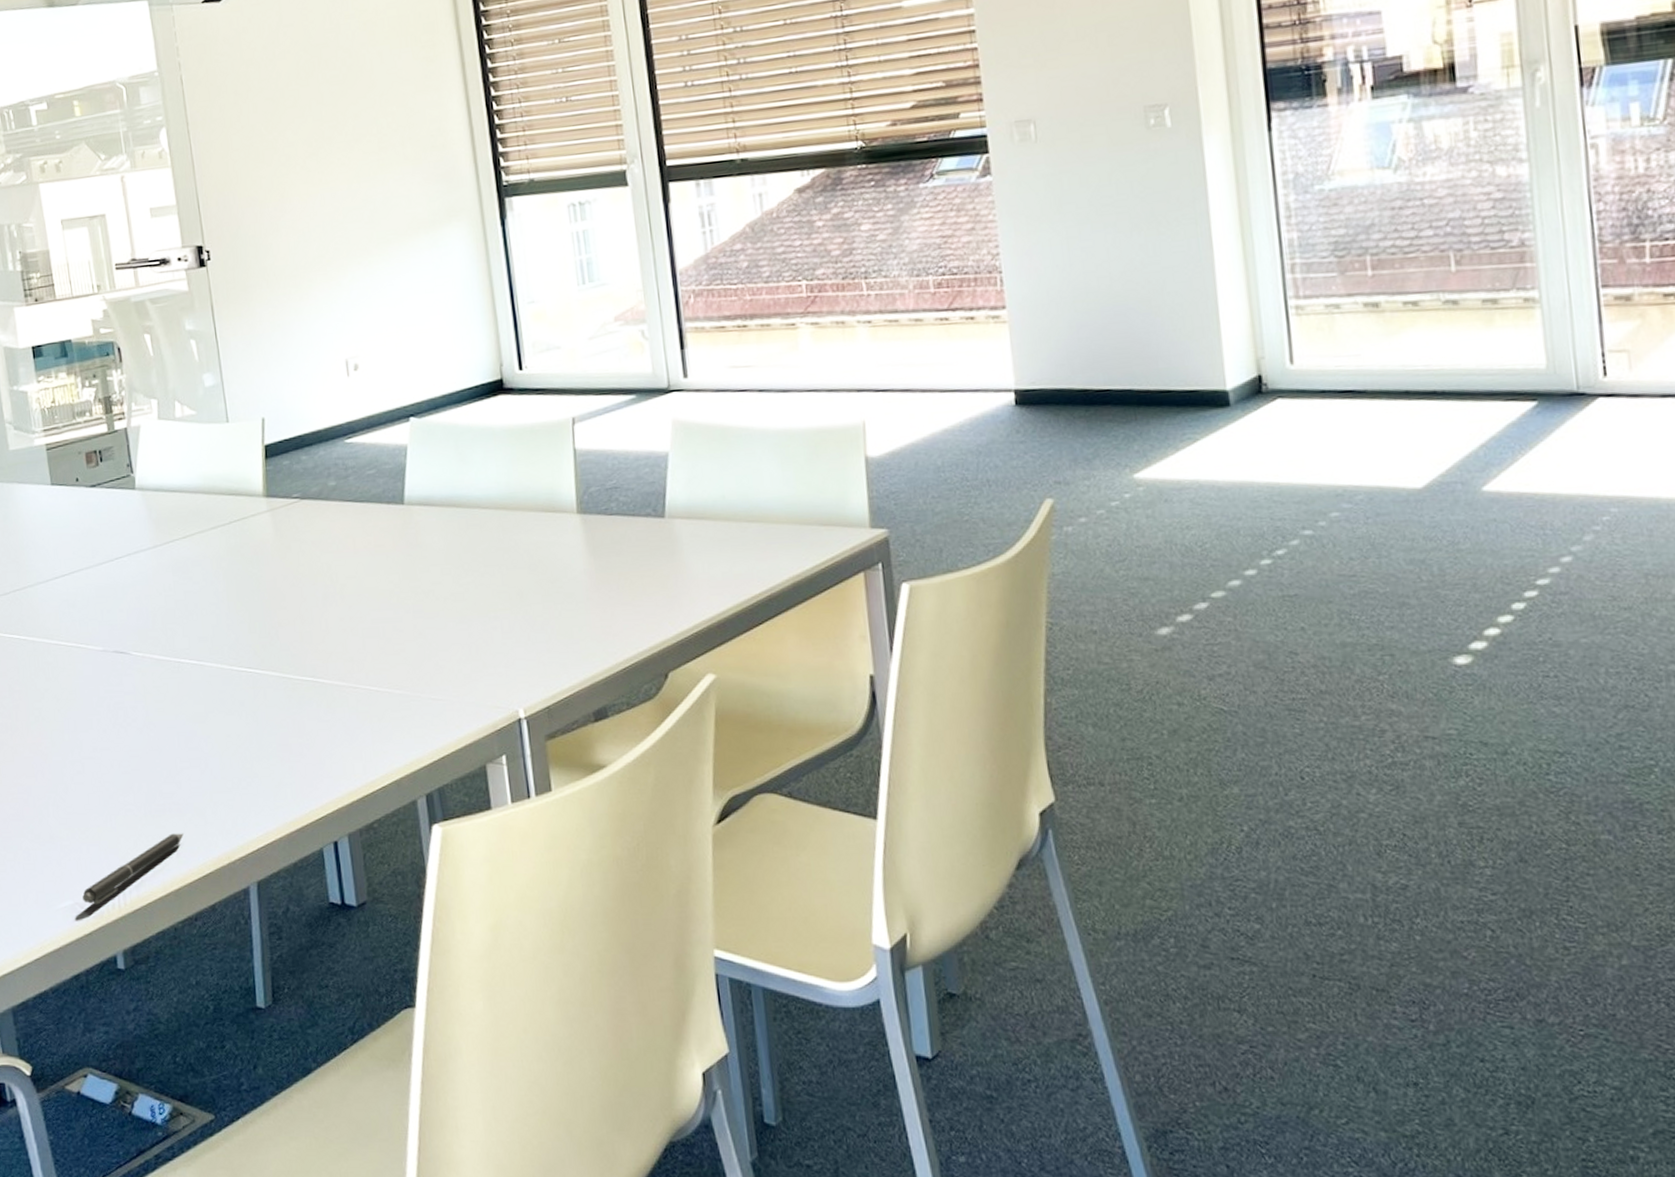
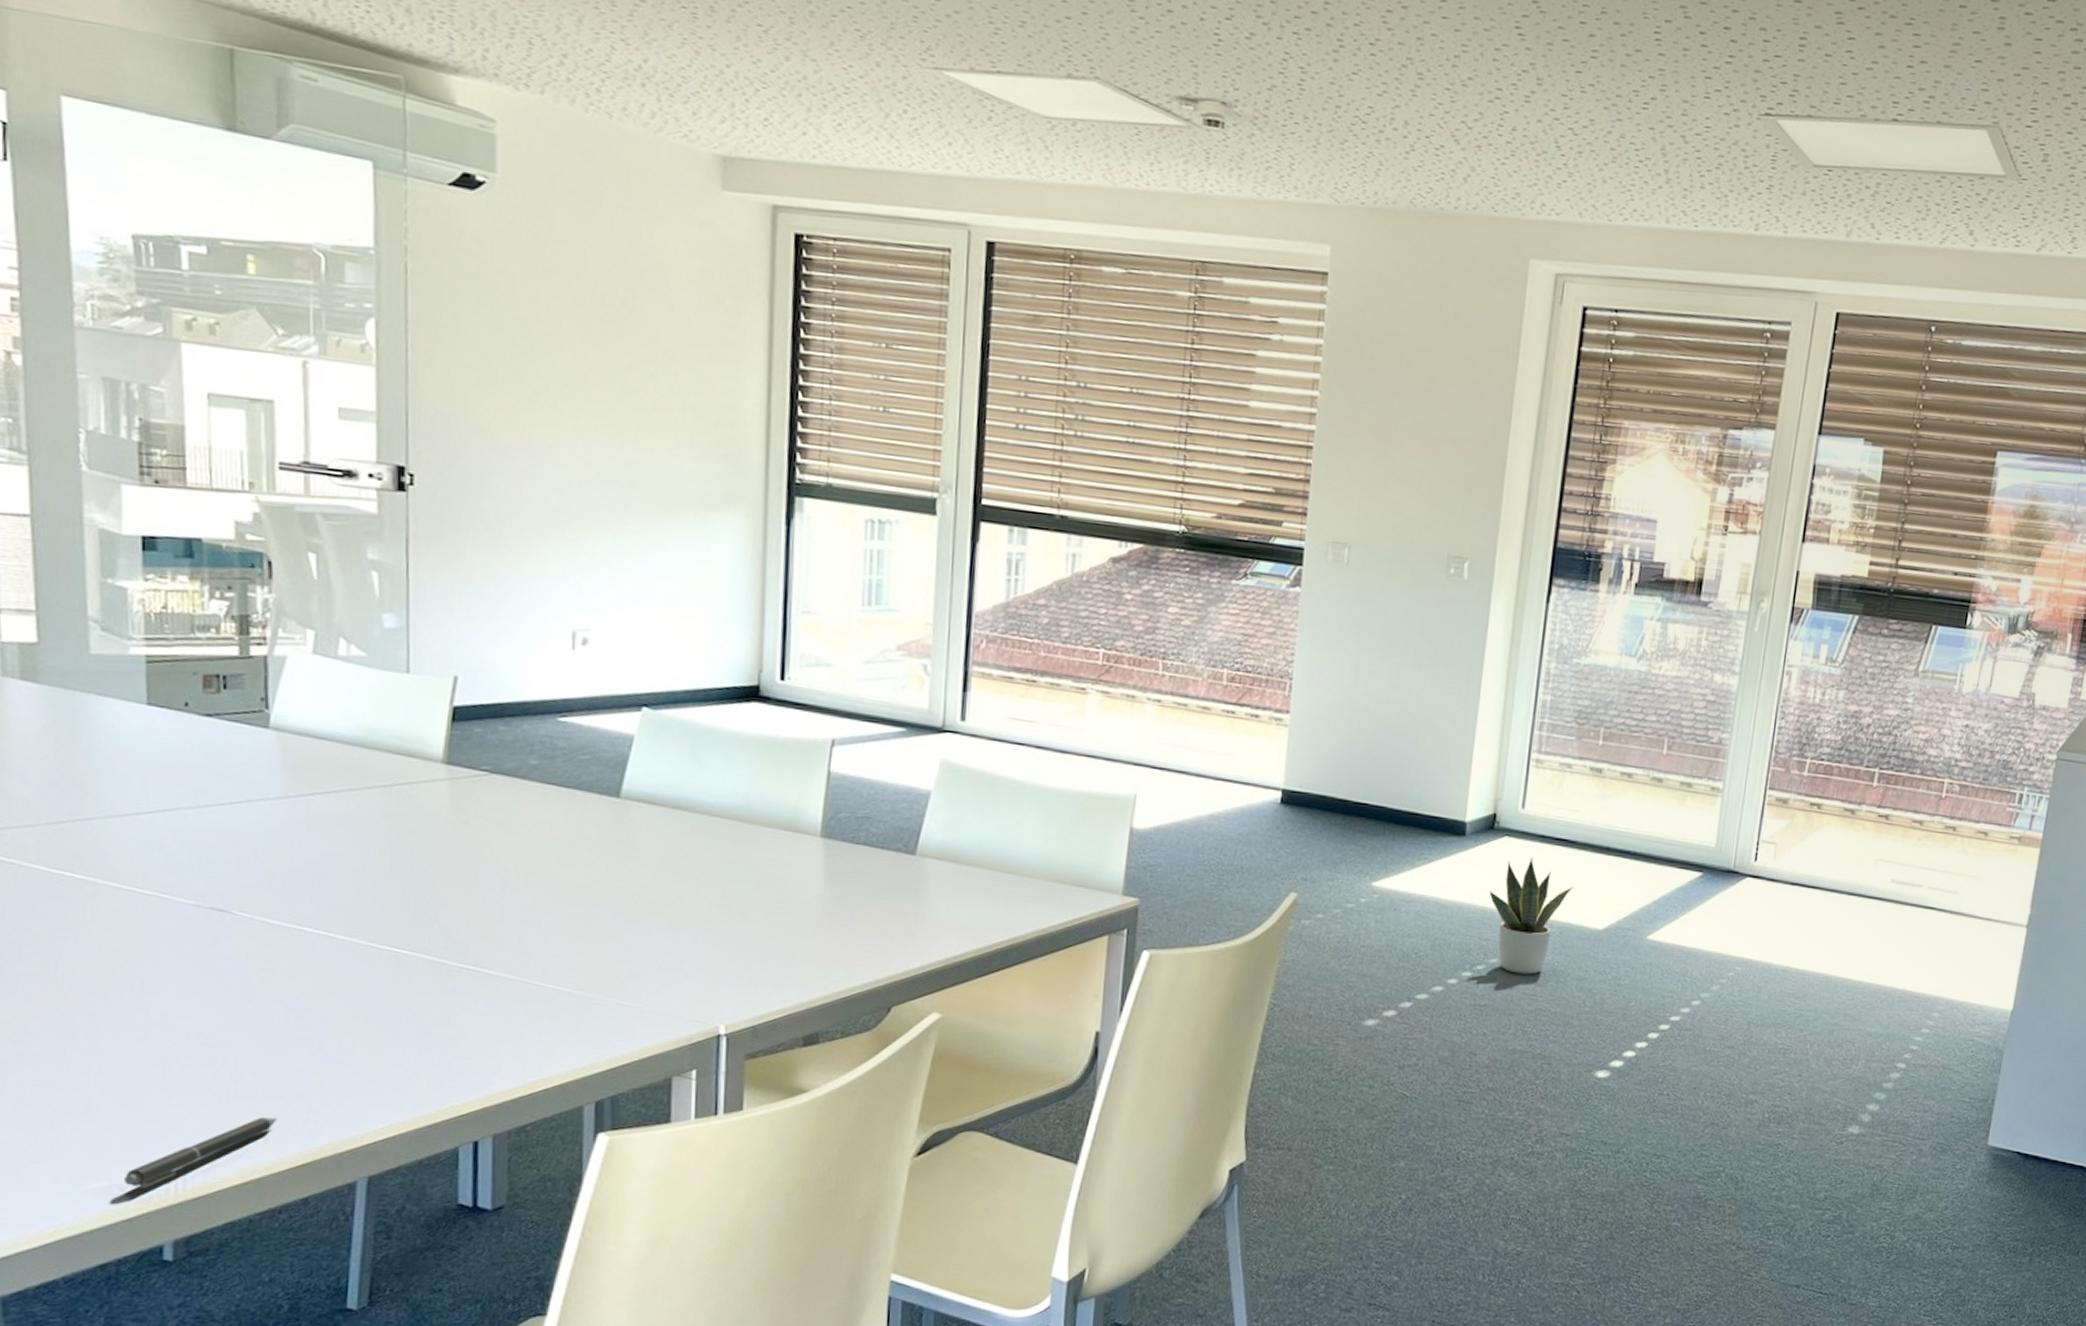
potted plant: none [1272,417,1374,554] -> present [1489,857,1573,975]

